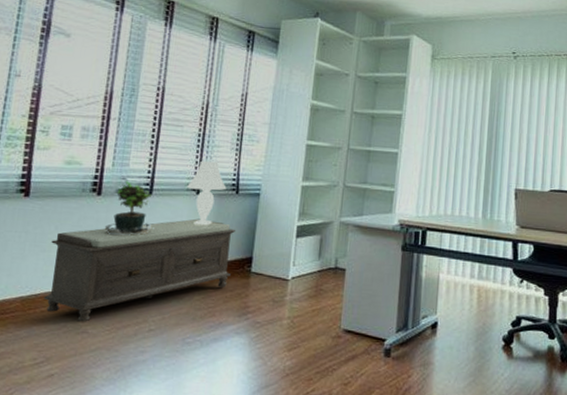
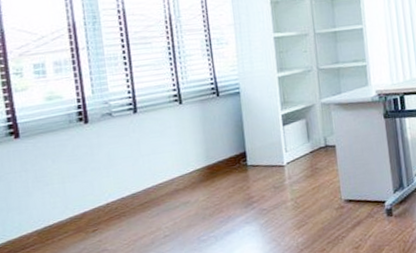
bench: present [44,218,235,322] -> none [52,125,229,242]
potted plant: present [104,181,157,236] -> none [99,105,149,157]
table lamp: present [187,160,227,226] -> none [169,70,207,133]

